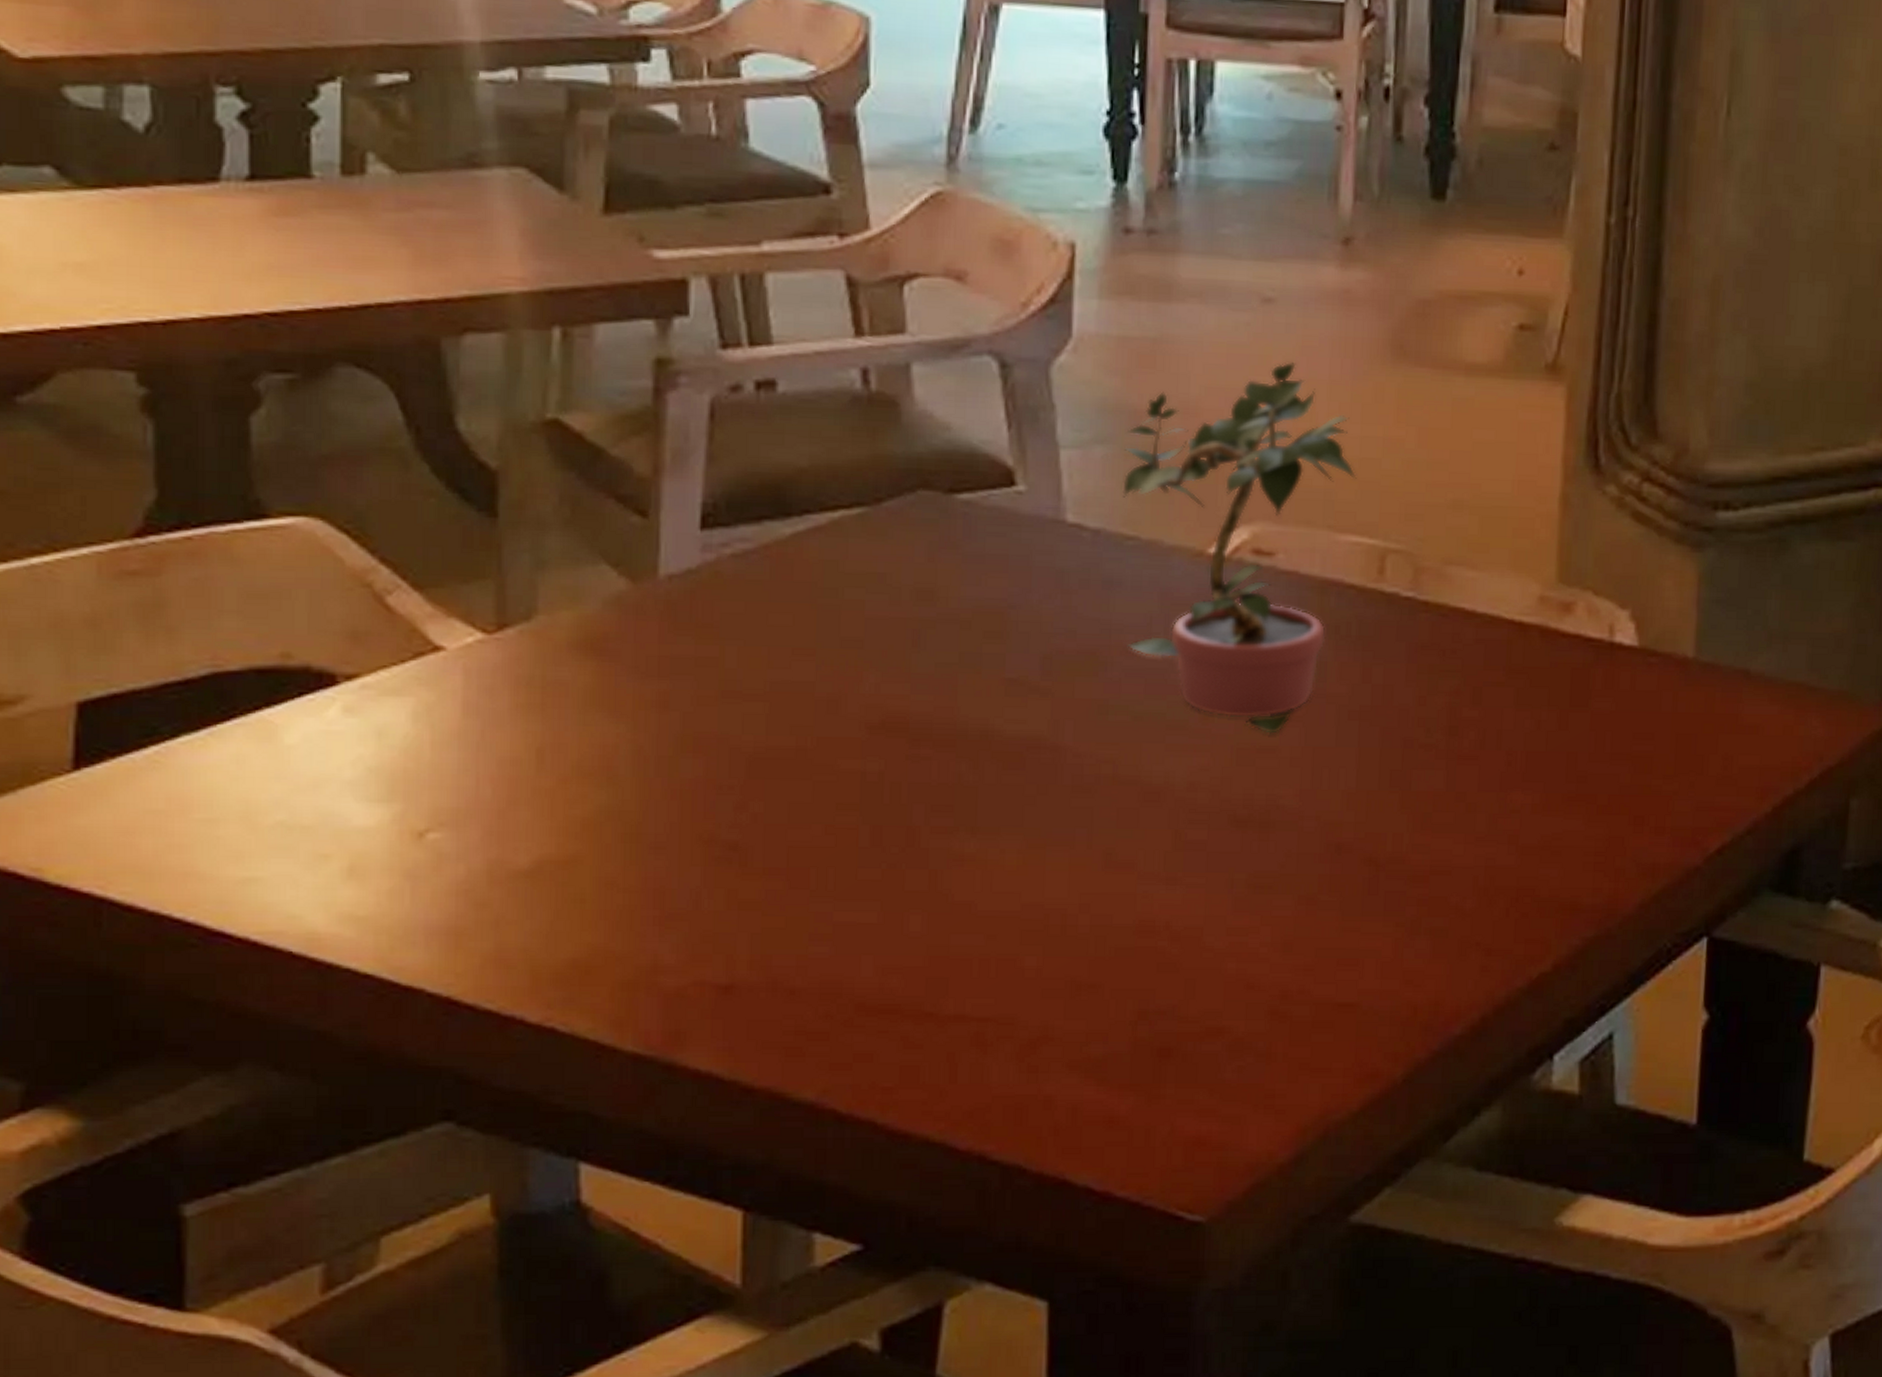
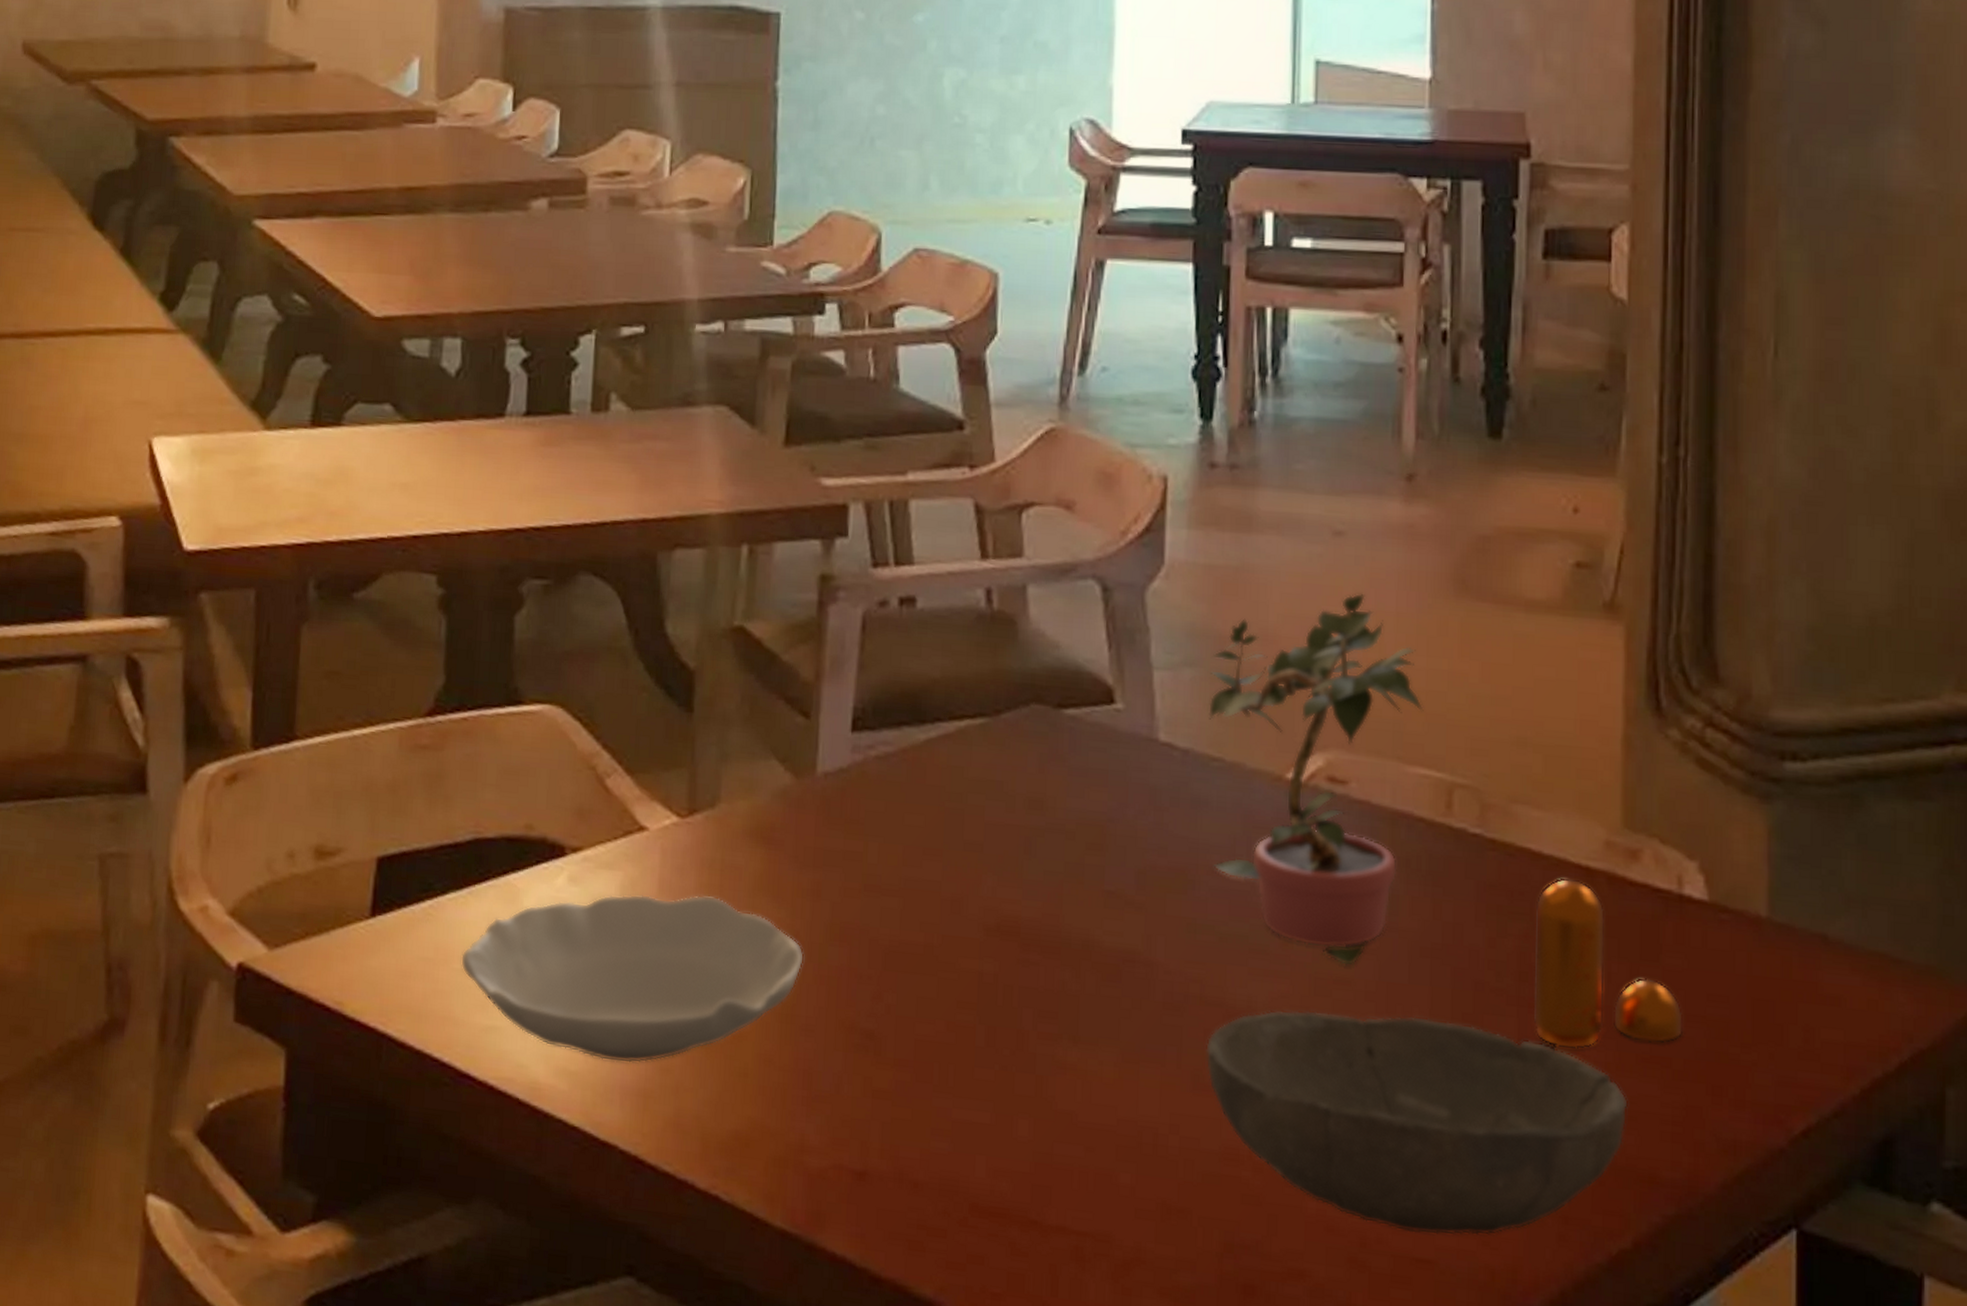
bowl: none [202,715,651,902] -> present [460,894,805,1064]
bowl: none [1118,777,1553,981] -> present [1205,1010,1628,1236]
pepper shaker: none [1462,634,1610,795] -> present [1533,878,1684,1049]

